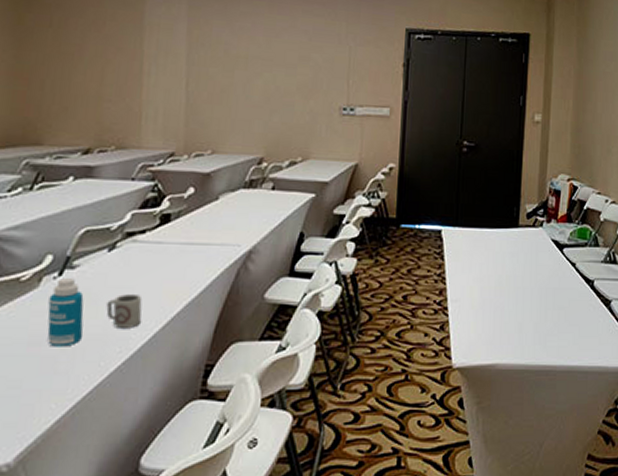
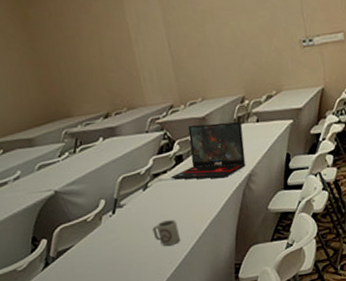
bottle: present [47,278,84,347] -> none [110,214,142,265]
laptop: none [148,181,254,251] -> present [170,122,246,180]

